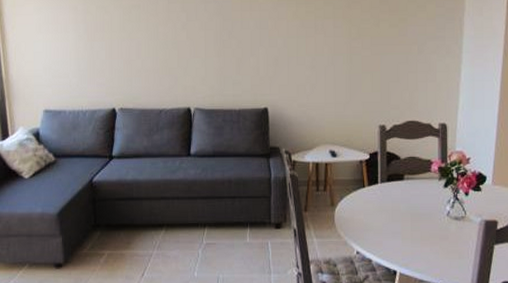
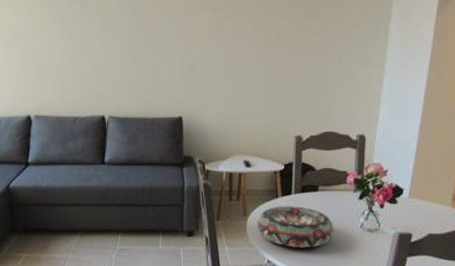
decorative bowl: none [345,195,421,237] -> present [257,206,334,248]

